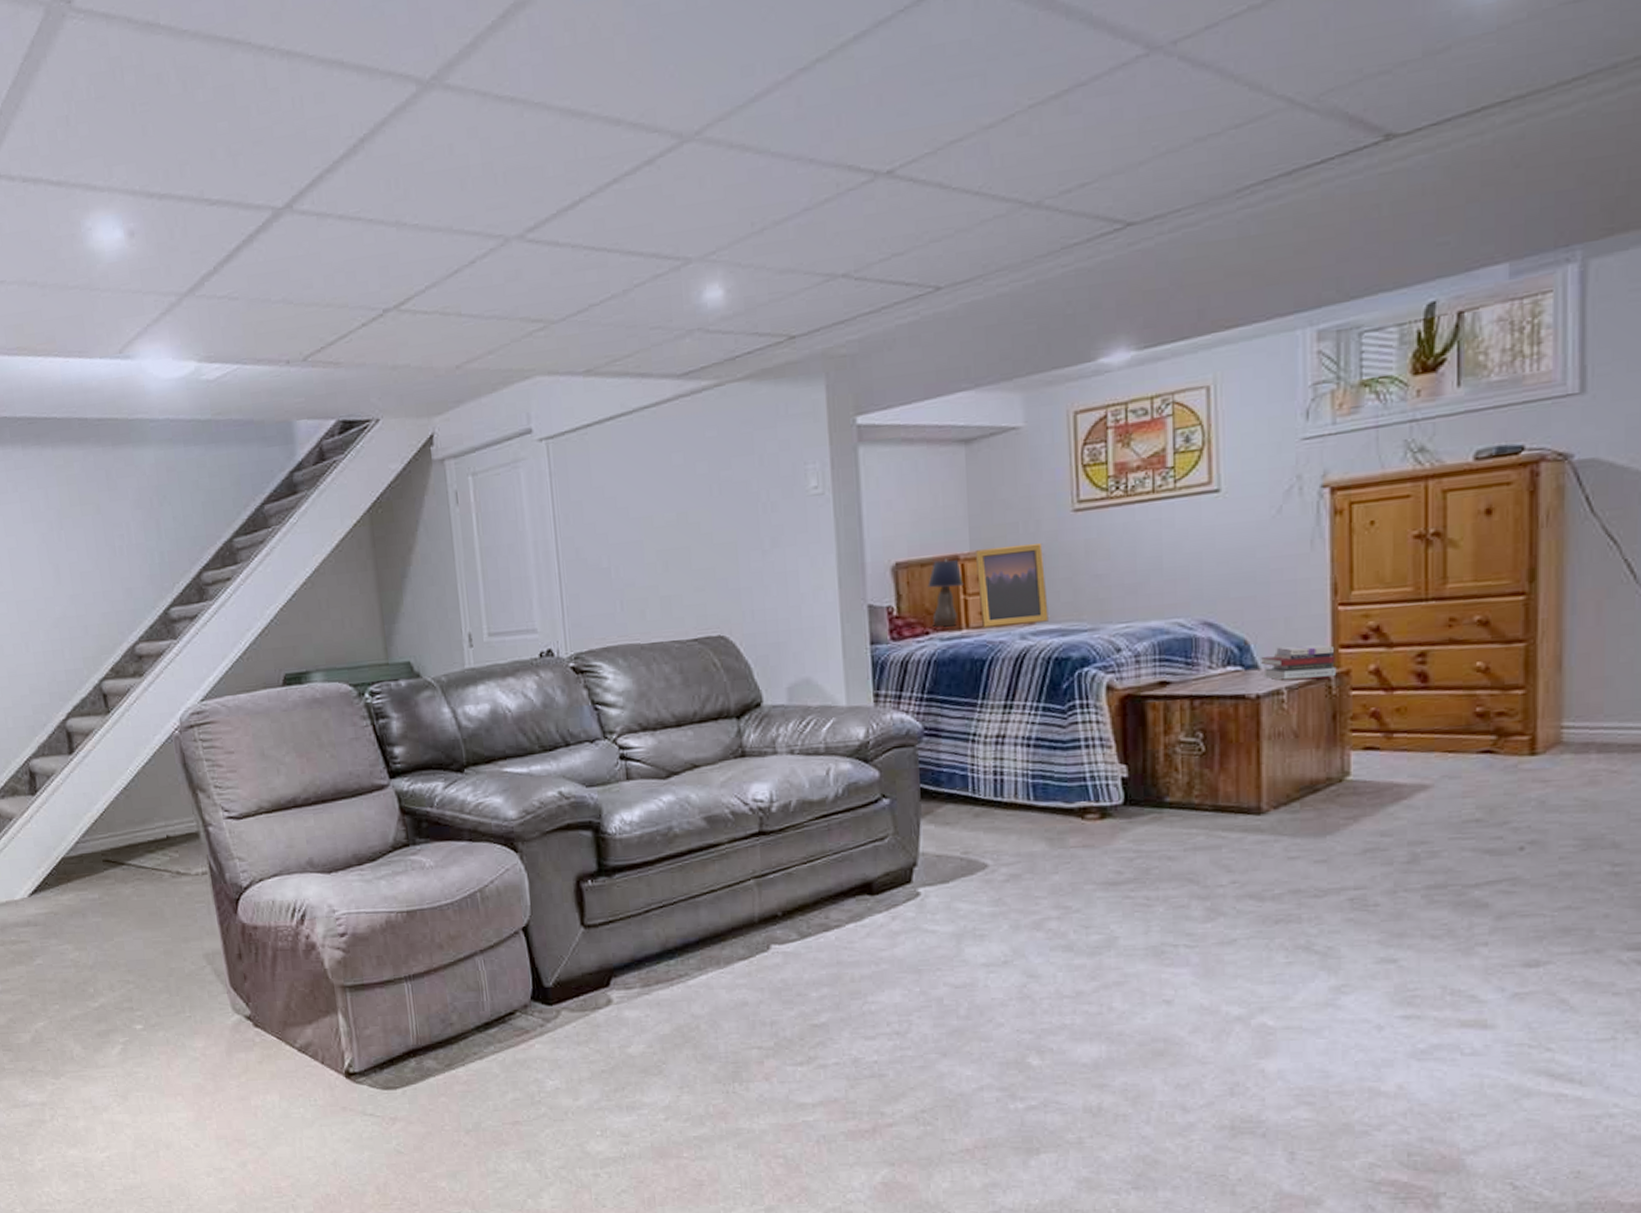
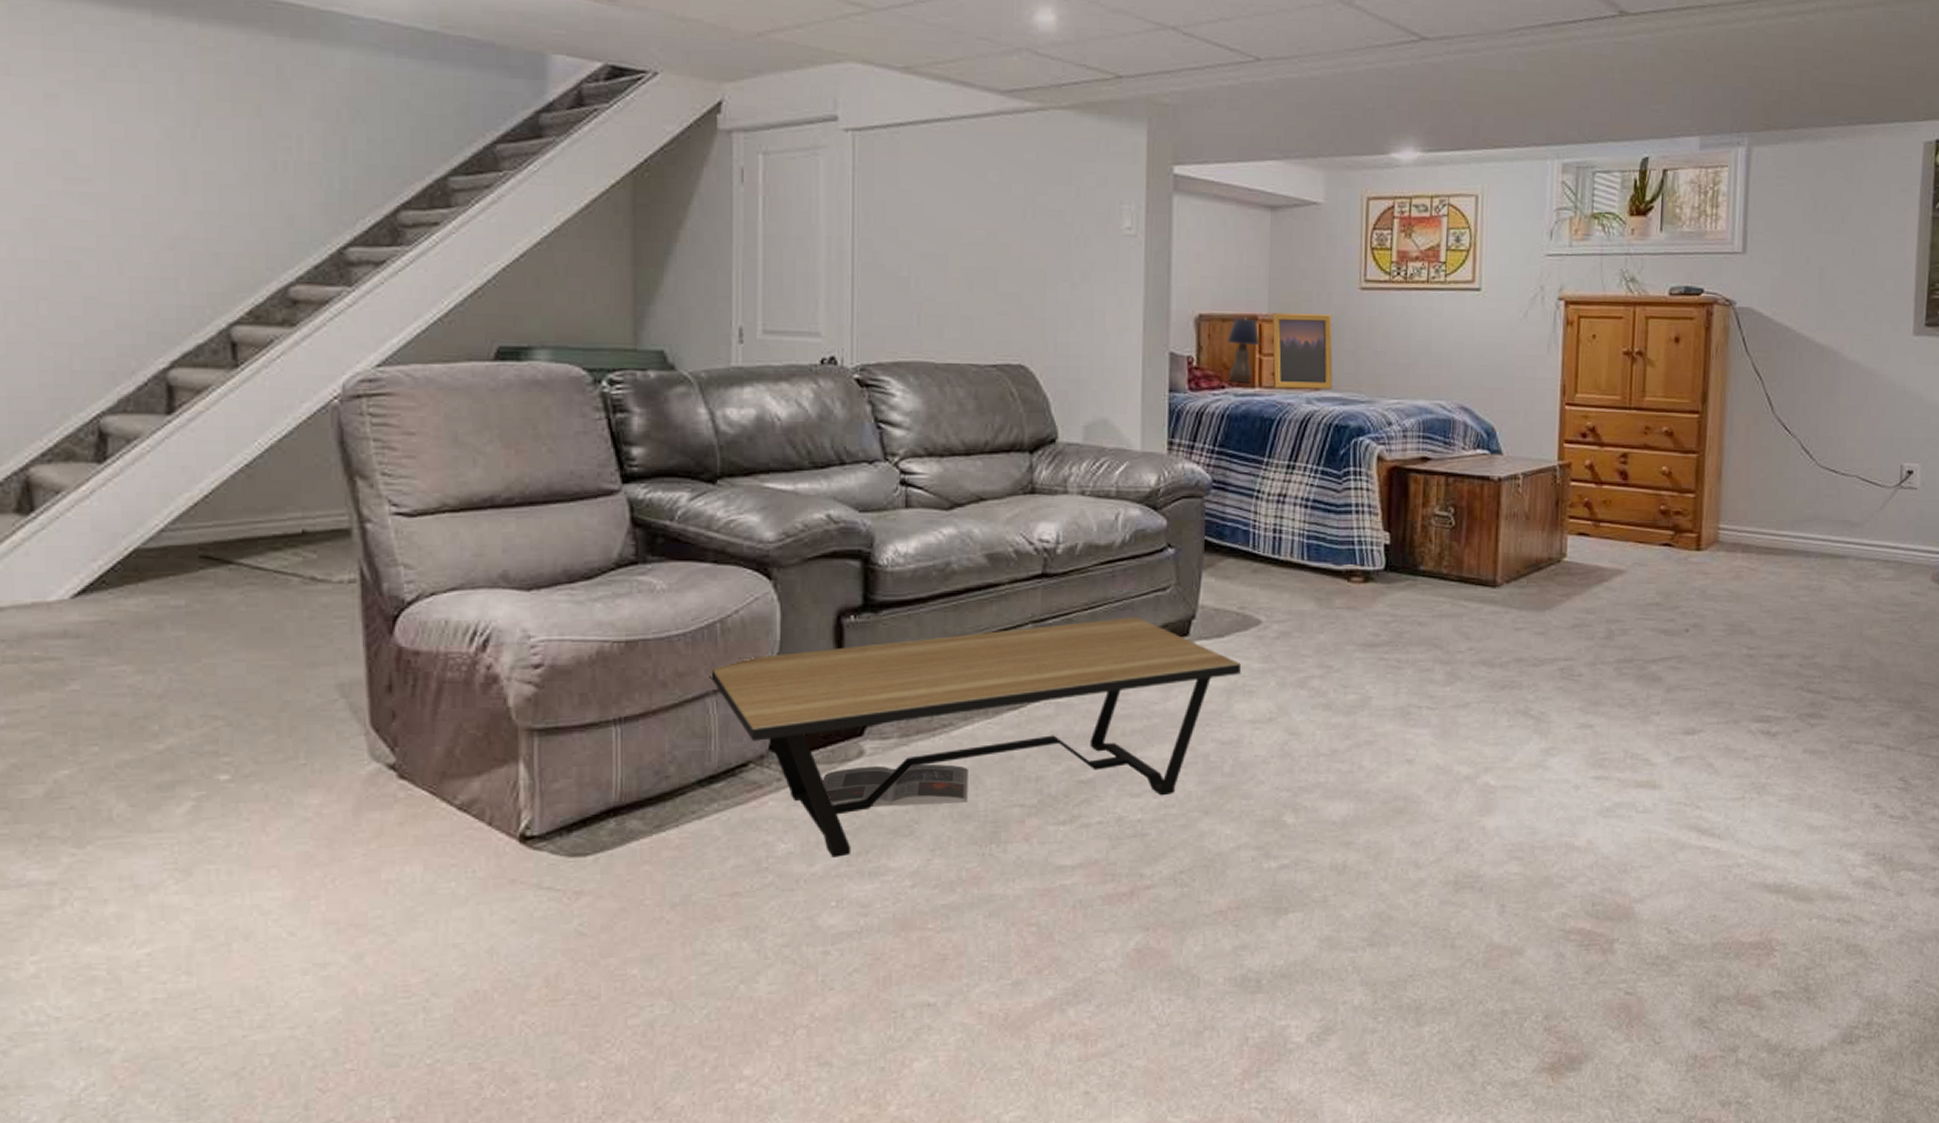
coffee table: none [476,868,969,1093] -> present [709,617,1241,858]
magazine: none [578,1010,709,1049] -> present [822,764,968,806]
books: present [1261,644,1337,682] -> none [1504,436,1561,469]

